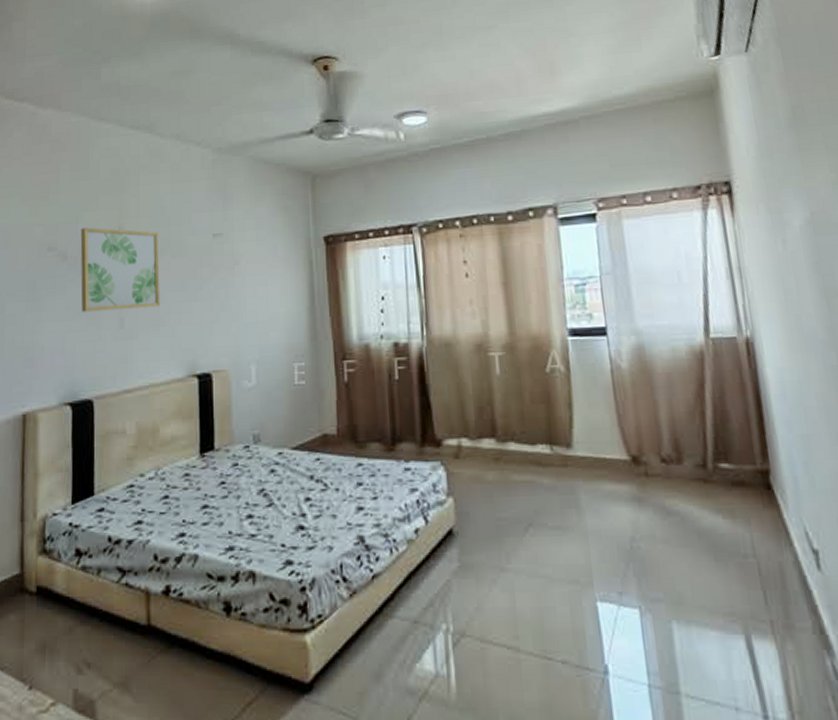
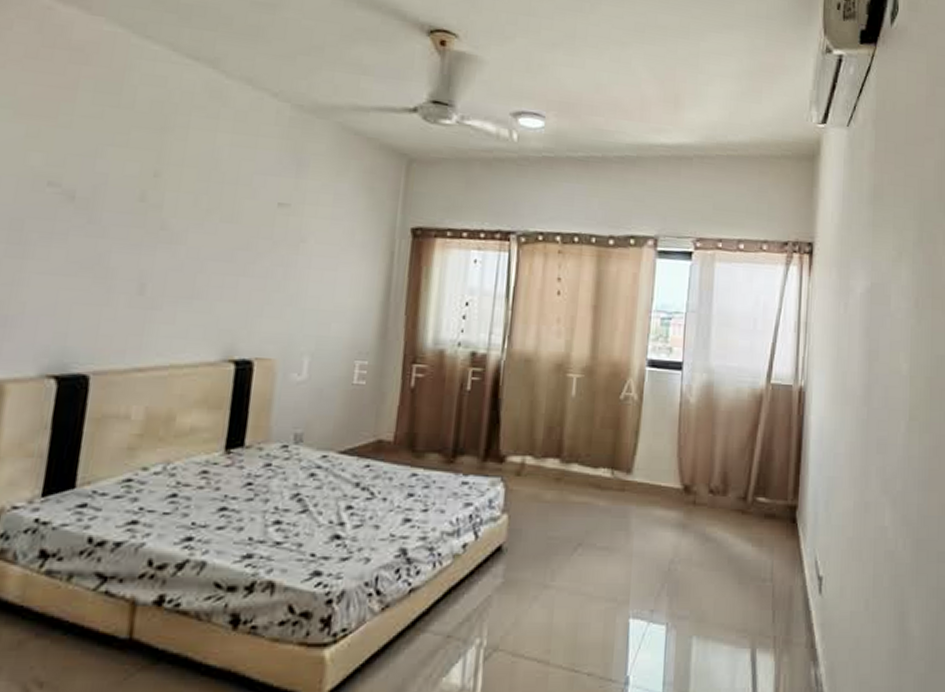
wall art: present [80,227,160,312] -> none [87,165,207,277]

